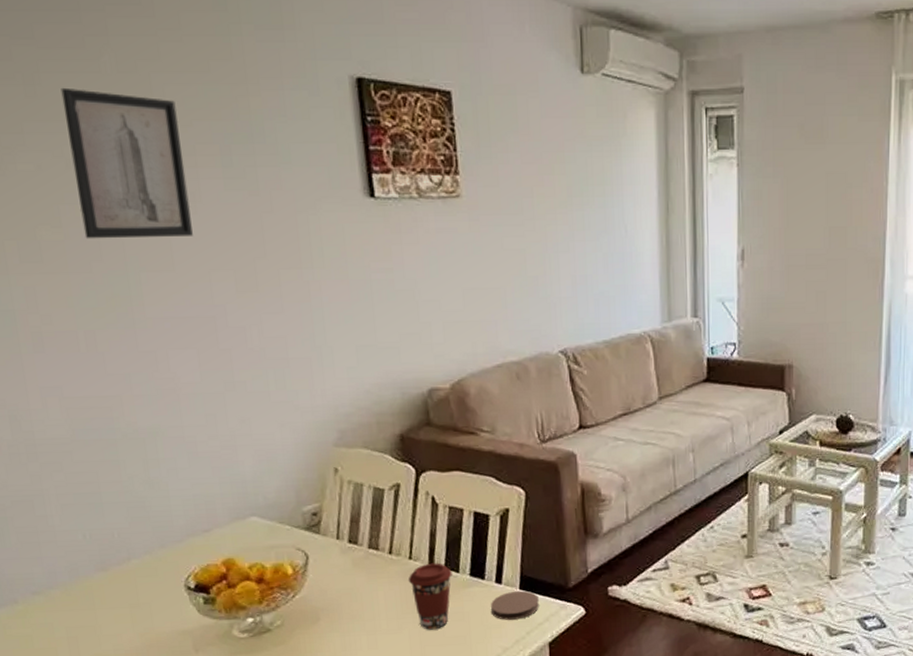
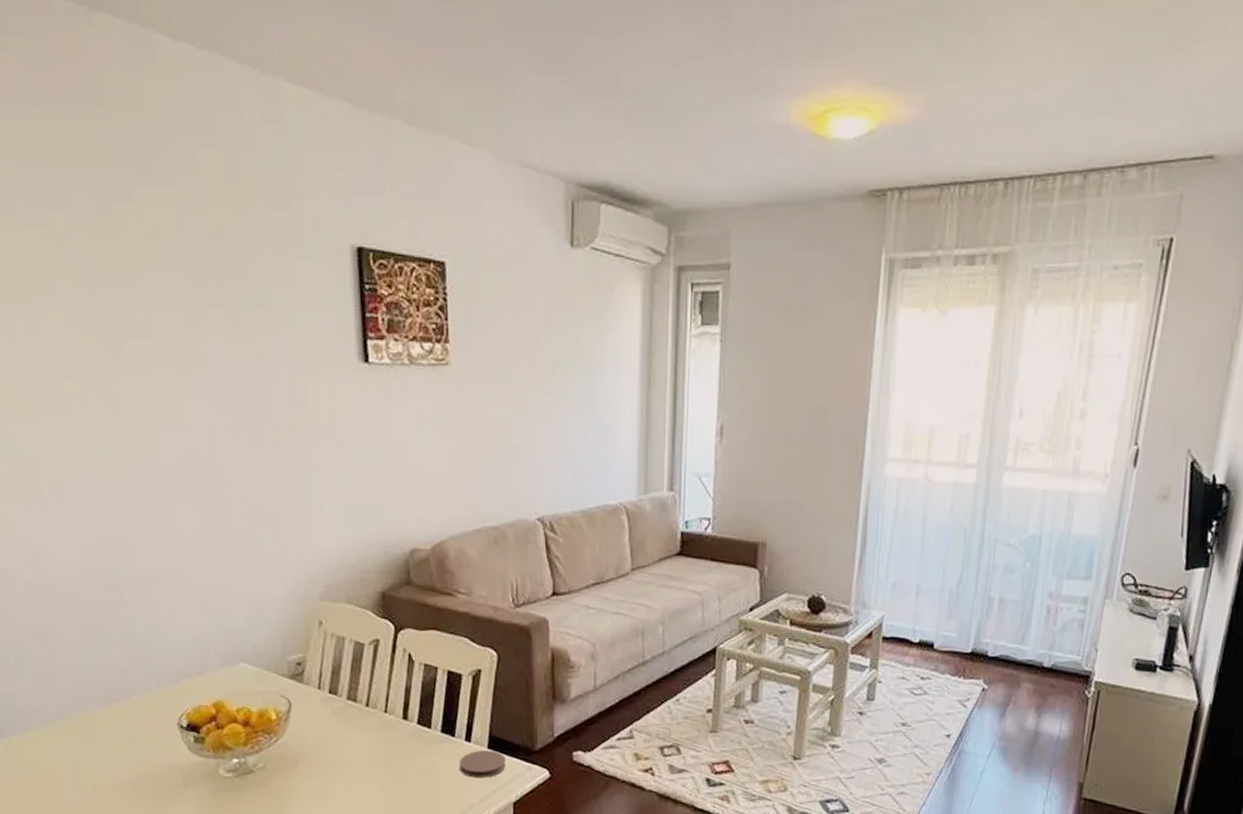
wall art: present [61,87,193,239] -> none [89,251,200,395]
coffee cup: present [408,563,452,630] -> none [382,717,424,782]

